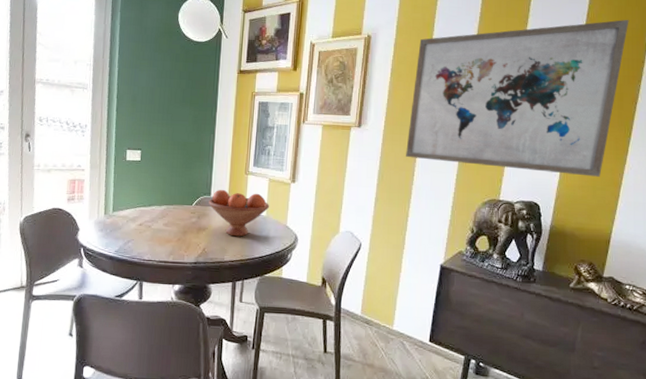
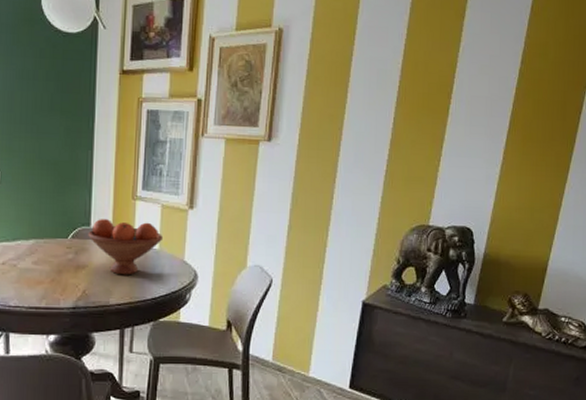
wall art: present [406,20,629,177] -> none [324,15,577,198]

